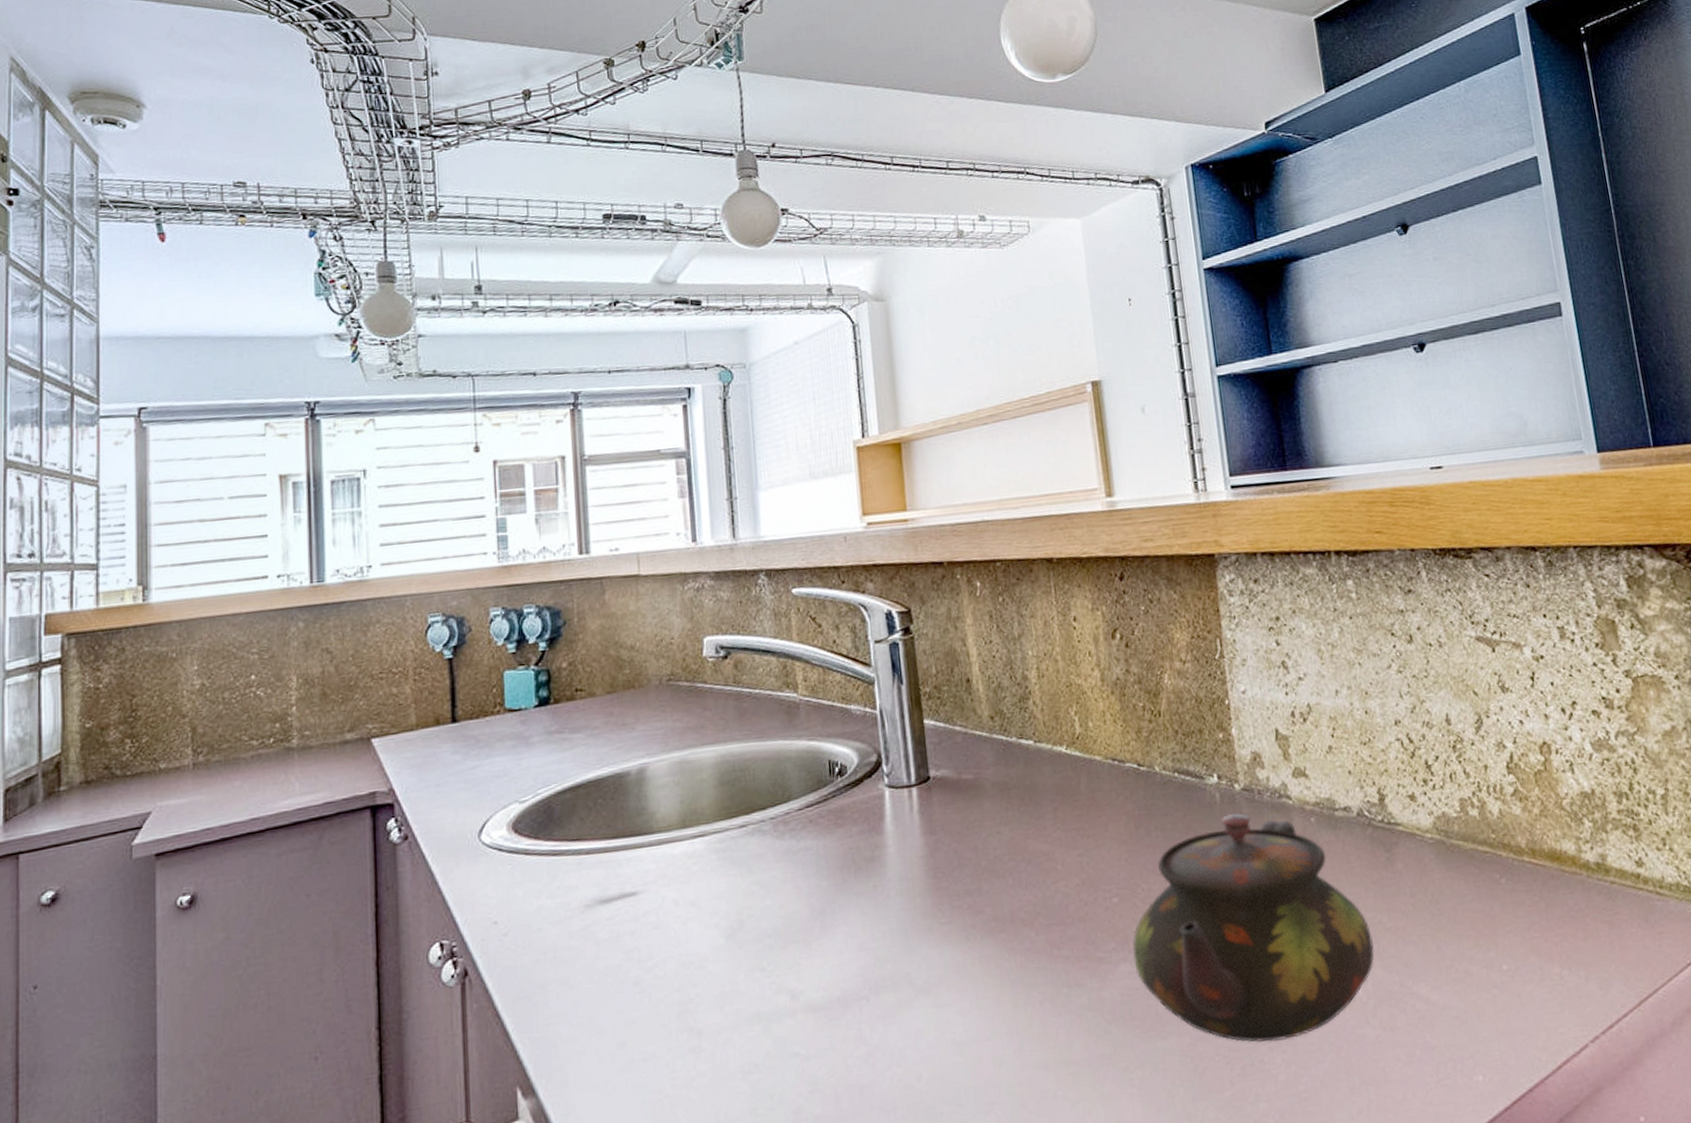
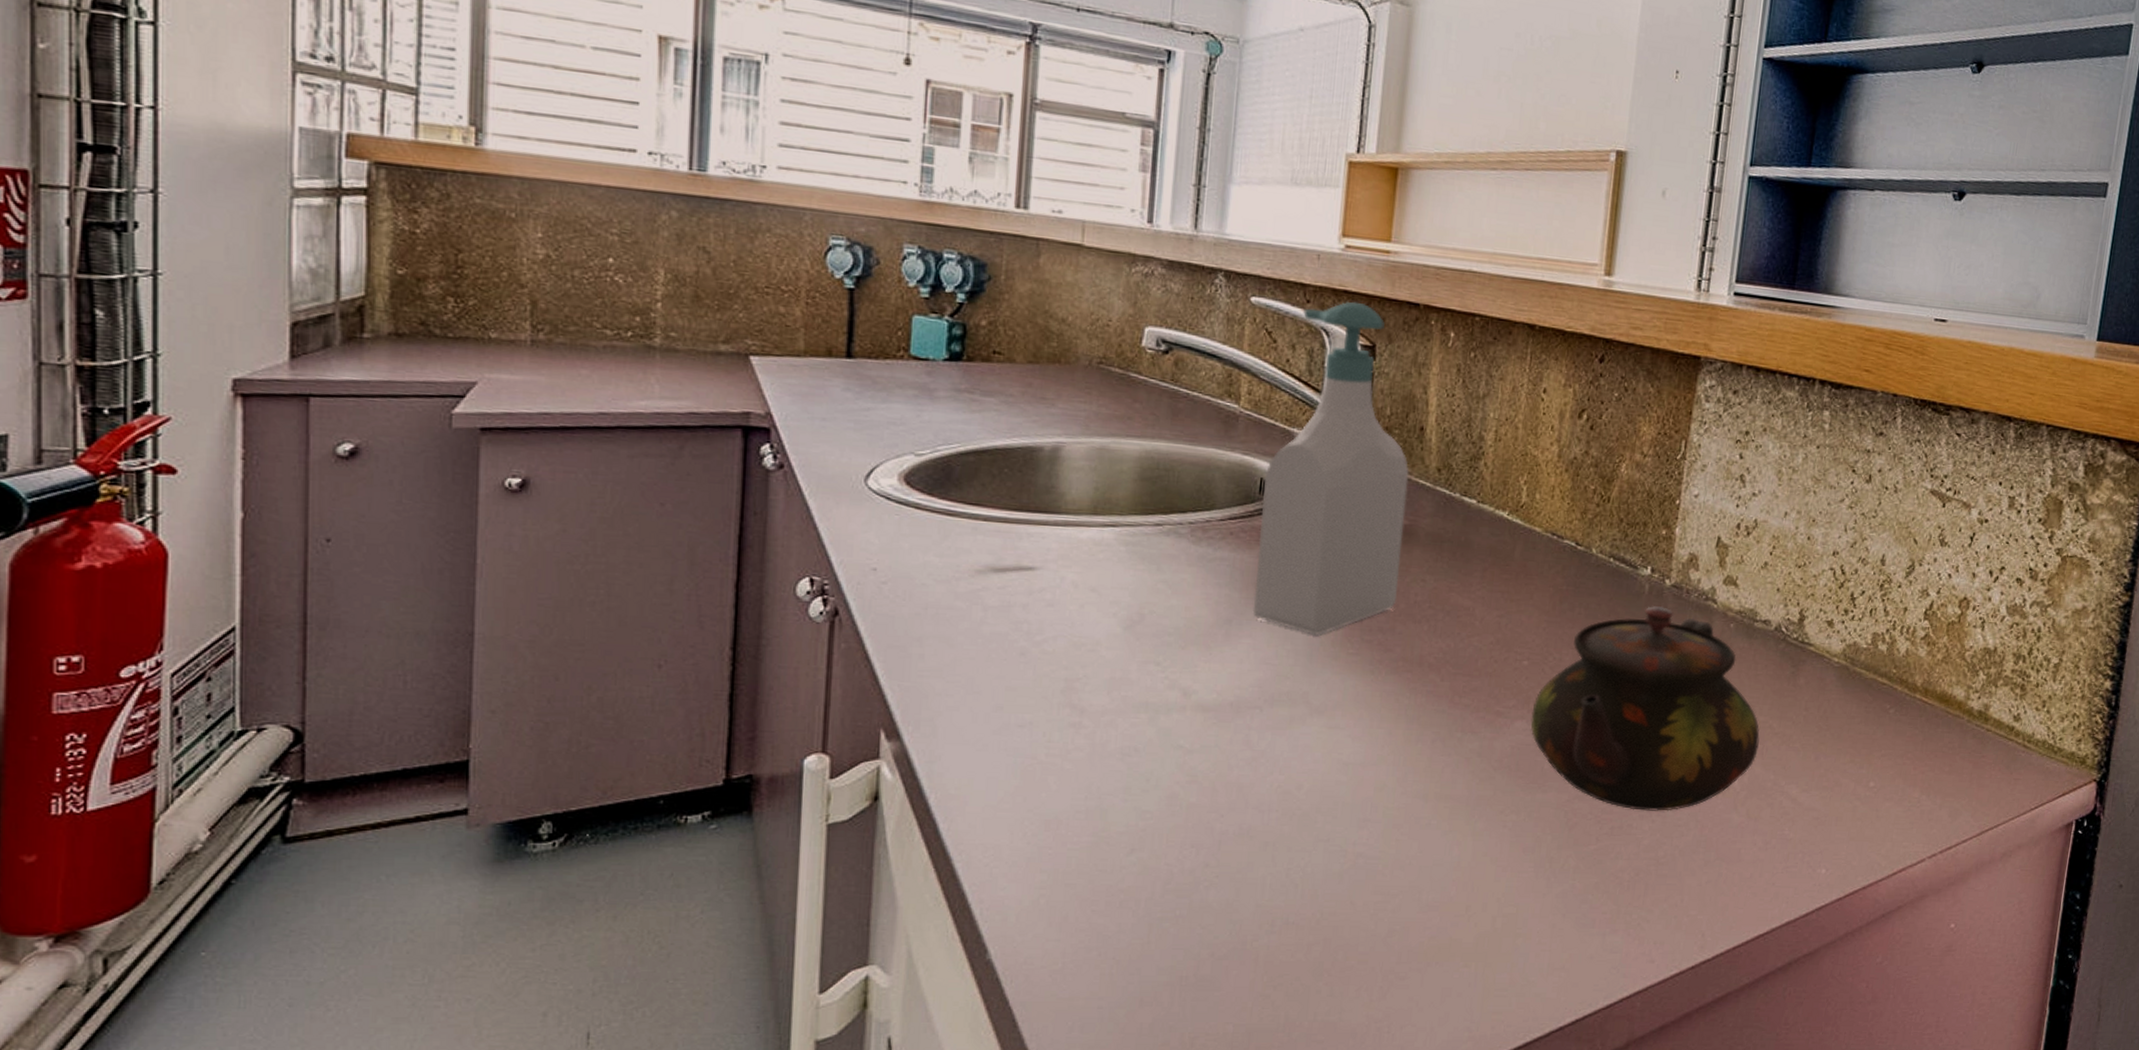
soap bottle: none [831,572,978,911] -> present [1252,301,1409,636]

